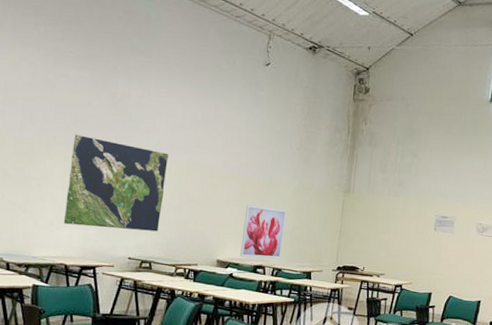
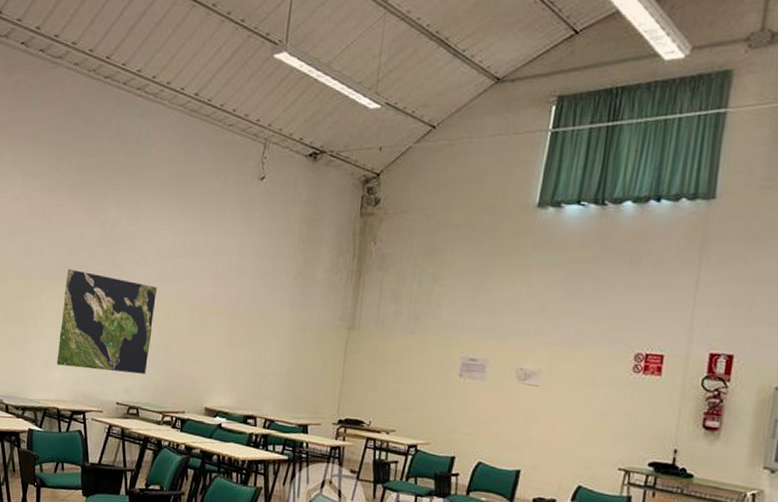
wall art: present [240,205,287,259] -> none [230,344,281,408]

